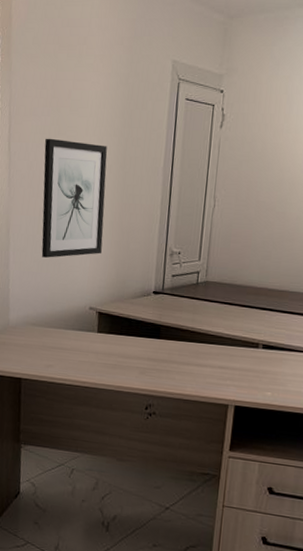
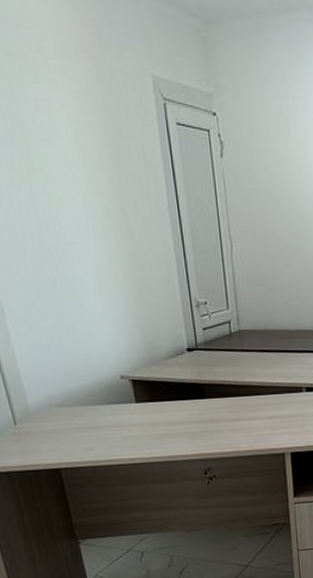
wall art: present [41,138,108,258] -> none [17,177,120,326]

